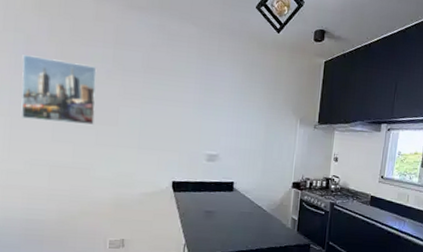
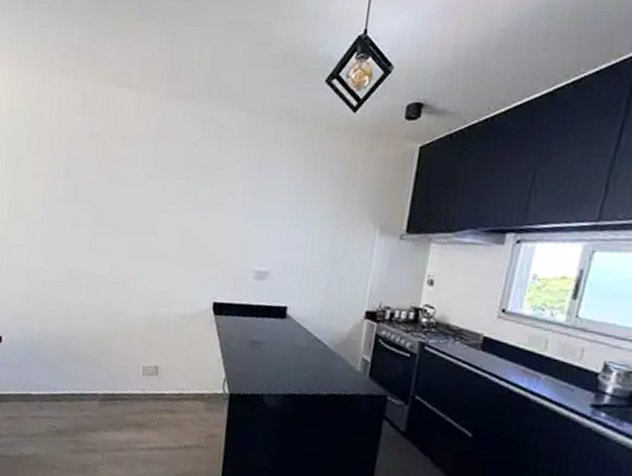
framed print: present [21,55,97,125] -> none [62,158,137,234]

